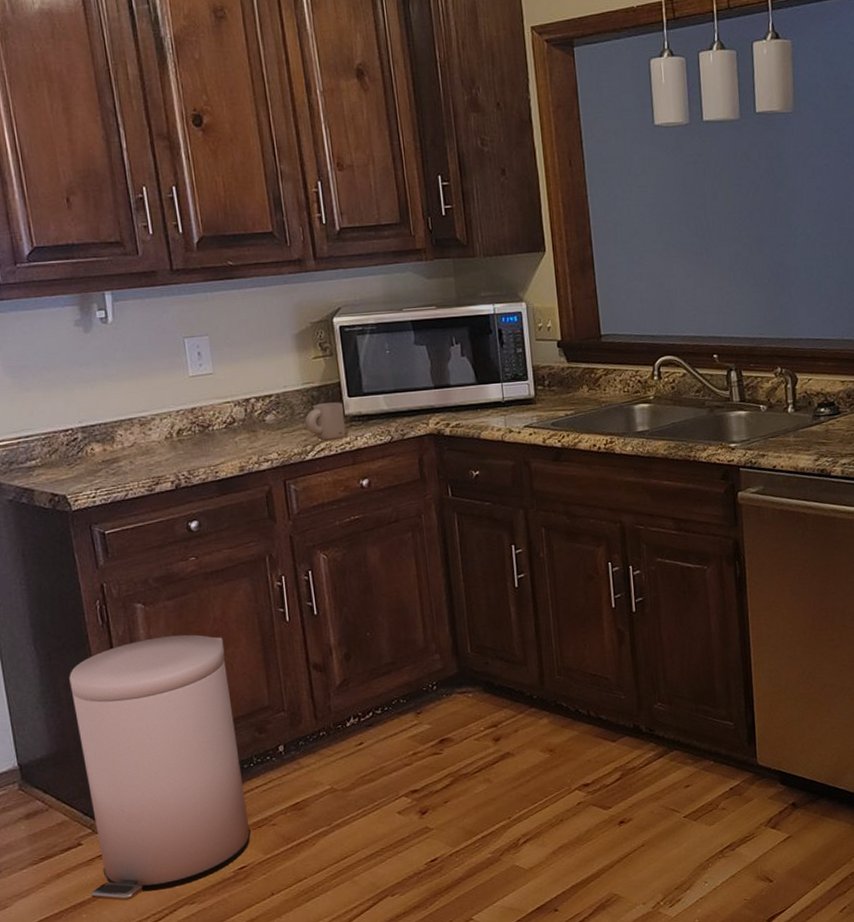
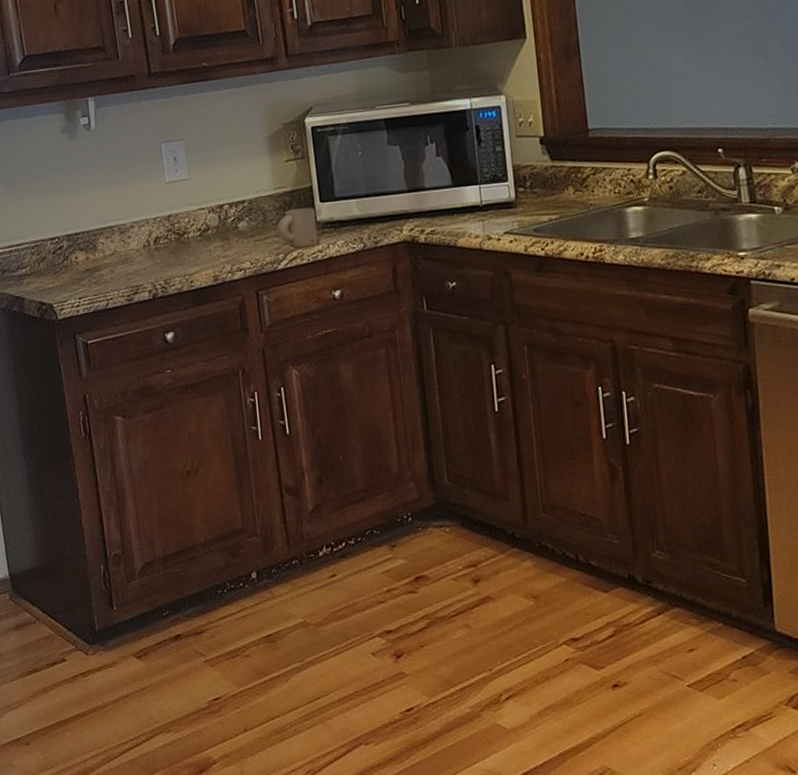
pedal bin: present [69,634,251,901] -> none [55,450,224,722]

